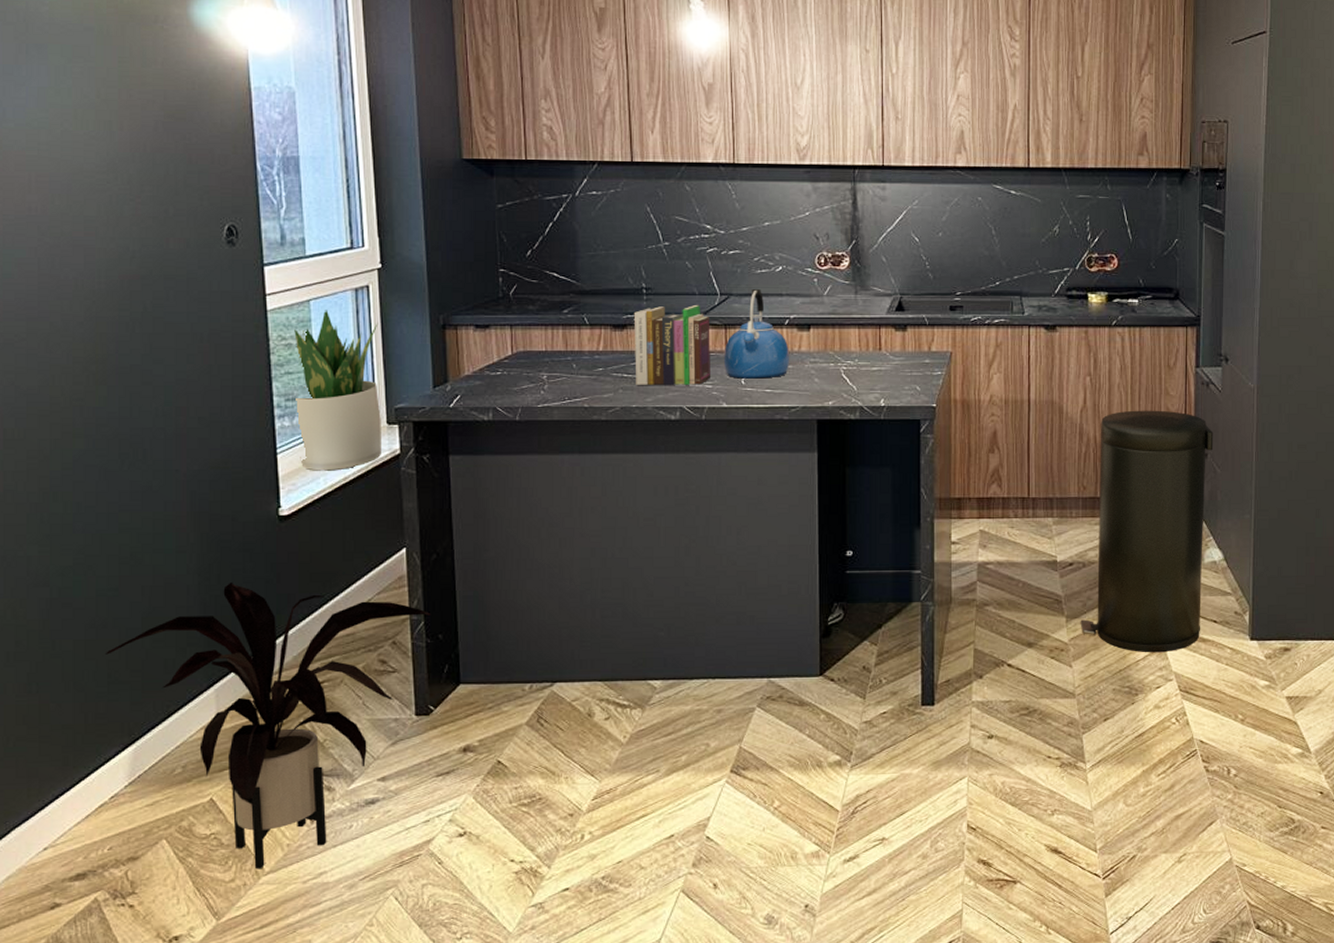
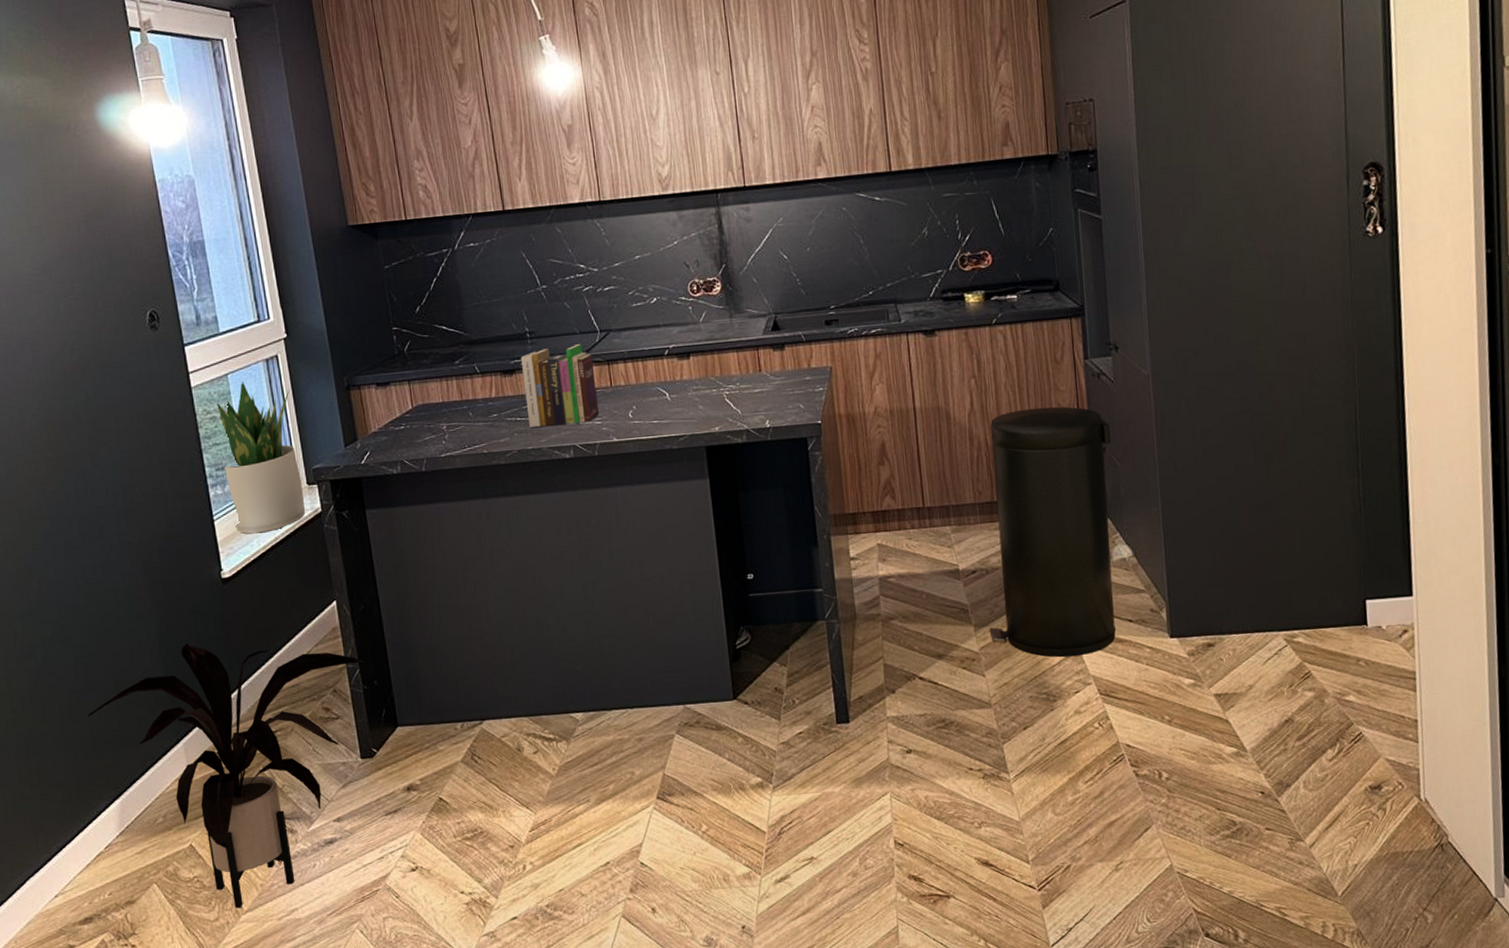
kettle: present [723,289,790,379] -> none [609,323,674,413]

